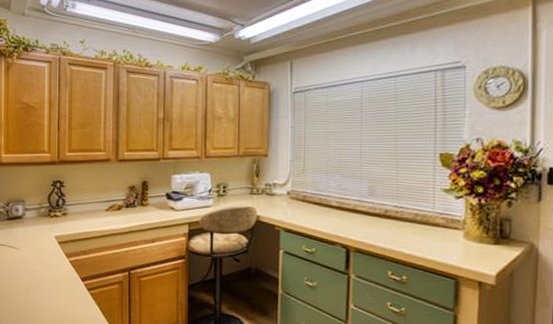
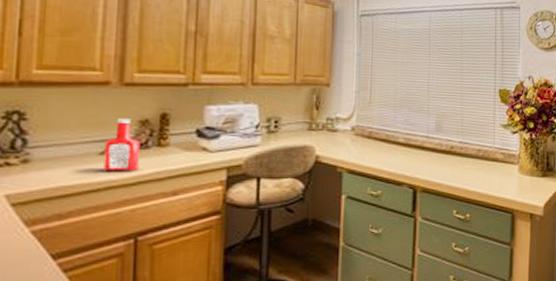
ketchup bottle: none [109,185,130,223] -> present [104,118,141,170]

